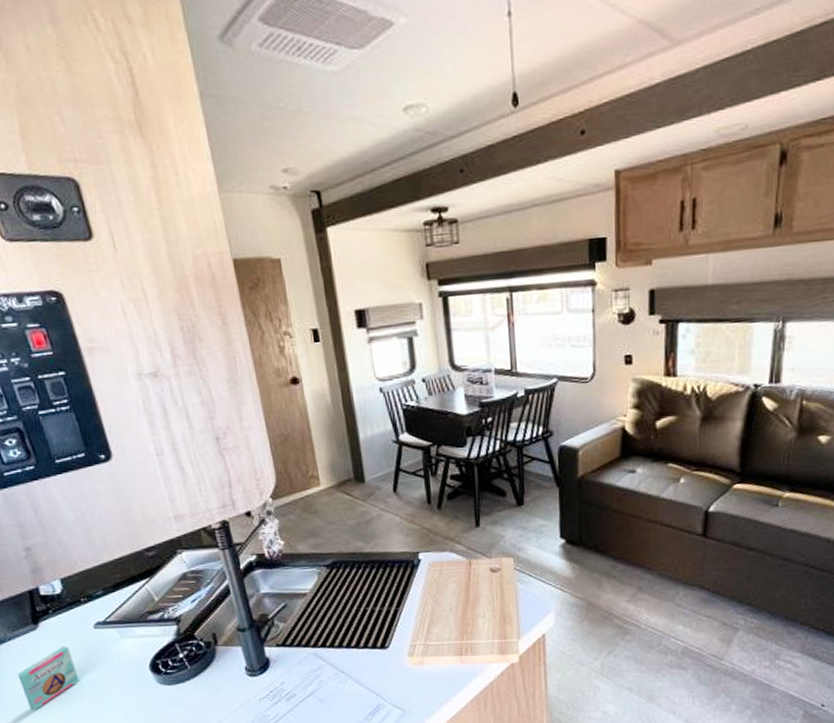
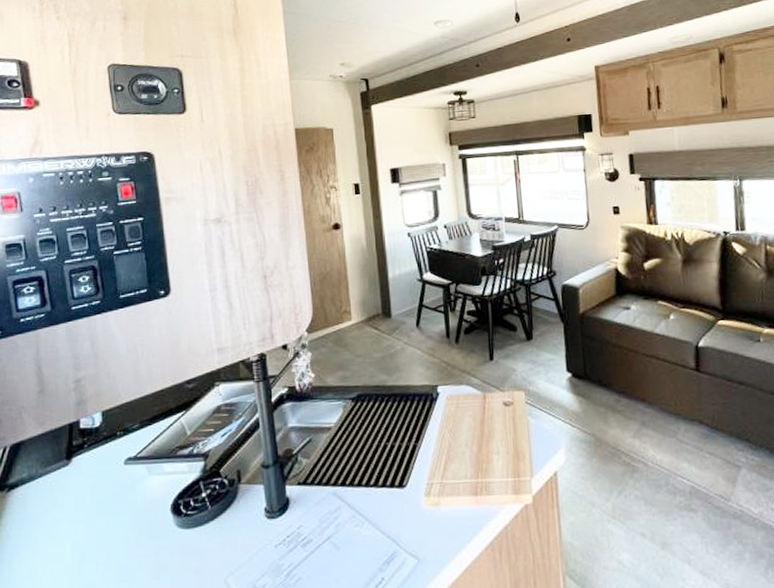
cosmetic container: present [17,646,80,711] -> none [39,484,100,559]

